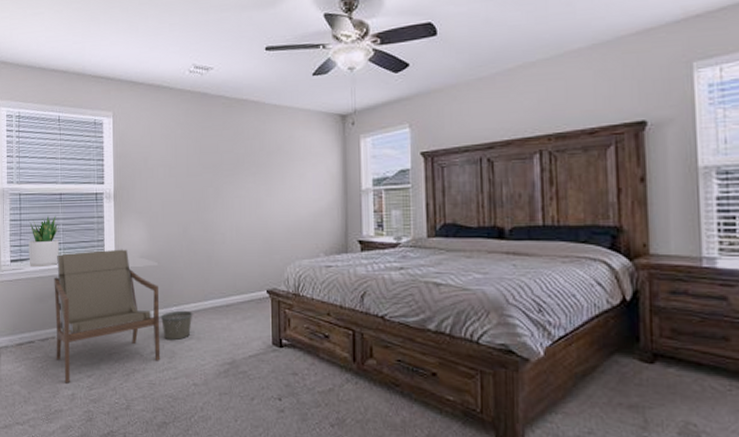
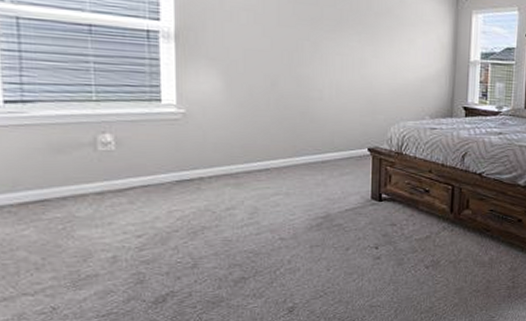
planter: present [29,215,59,268] -> none [36,49,89,113]
armchair: present [54,249,161,384] -> none [81,97,239,246]
basket: present [160,310,193,341] -> none [239,166,282,197]

